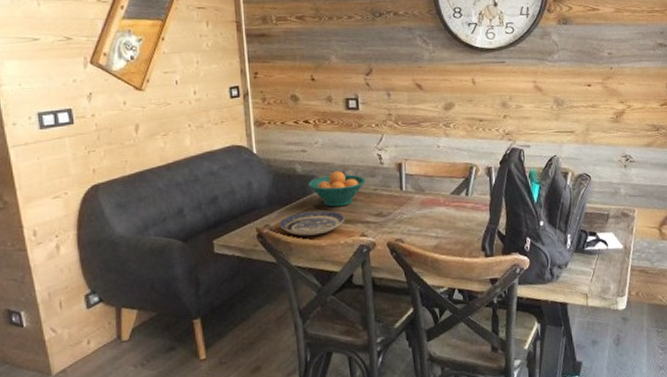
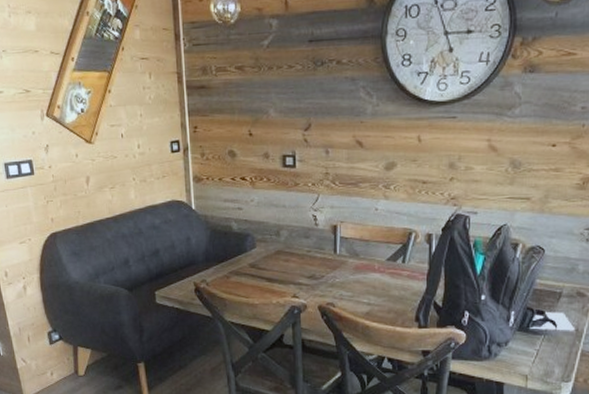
plate: present [279,210,346,236] -> none [215,269,278,293]
fruit bowl: present [308,171,366,207] -> none [243,230,300,267]

